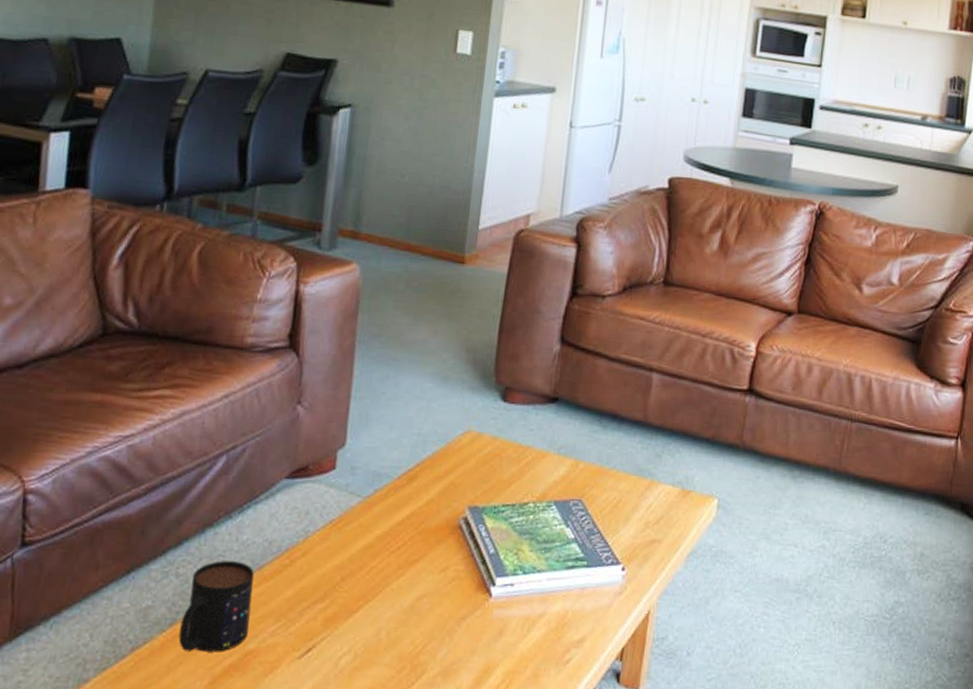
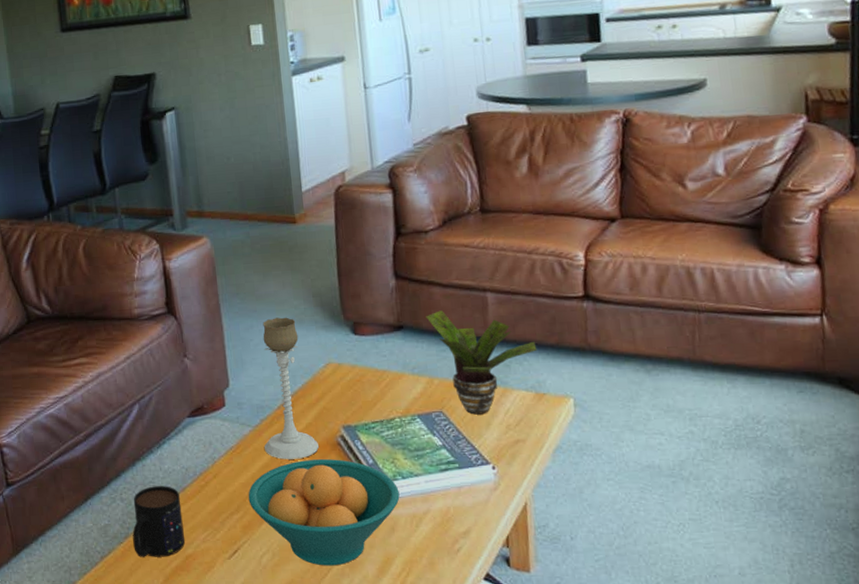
fruit bowl: none [339,542,517,673] -> present [248,458,400,566]
candle holder: none [372,370,440,542] -> present [263,317,320,460]
potted plant: none [585,386,692,508] -> present [426,310,537,415]

